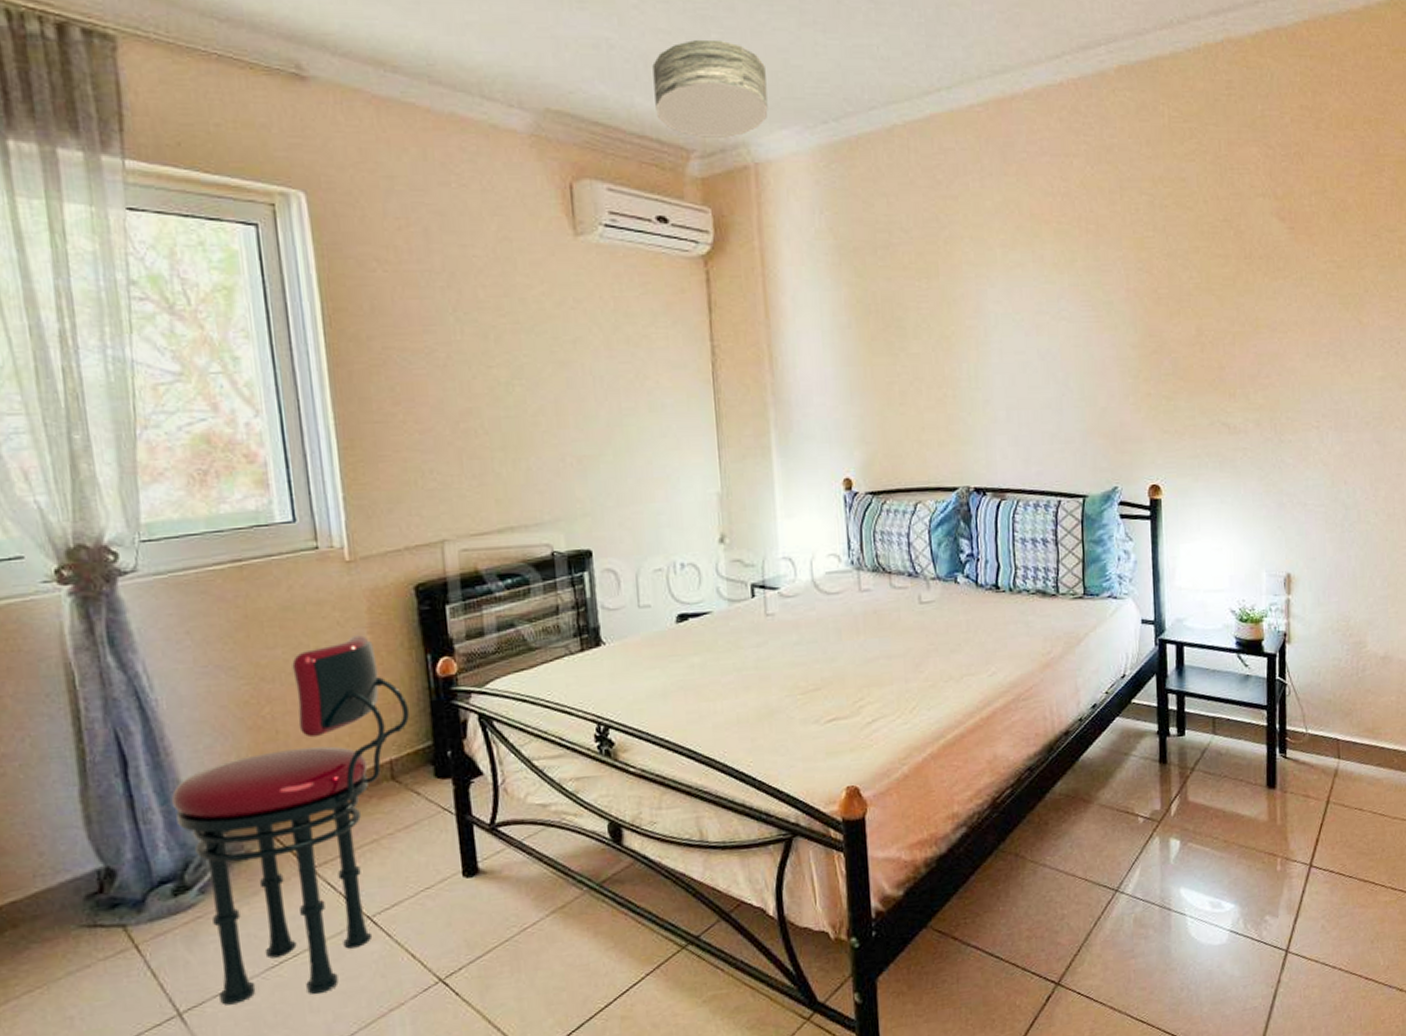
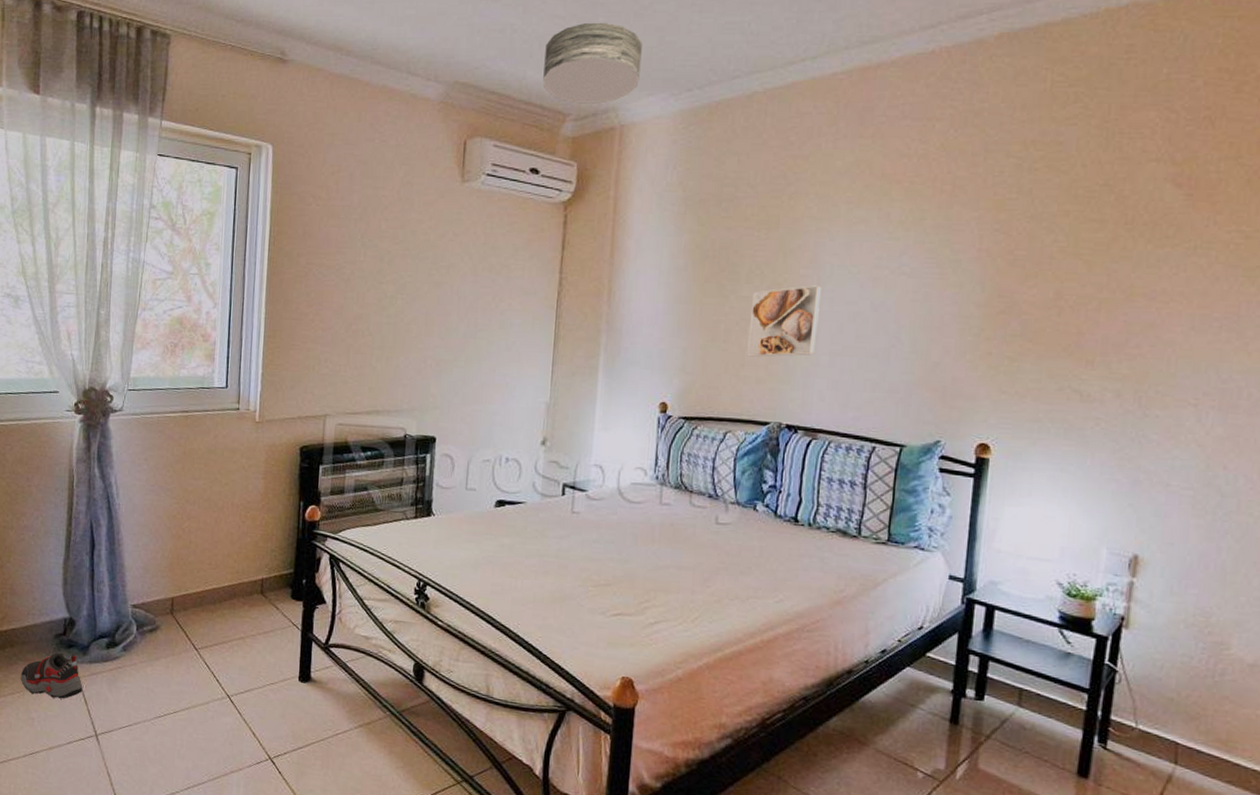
shoe: none [37,916,146,985] -> present [20,653,83,699]
stool: present [171,635,410,1005] -> none [116,479,282,746]
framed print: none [923,336,991,419] -> present [747,285,821,357]

